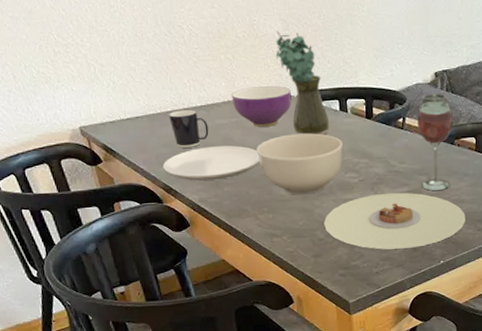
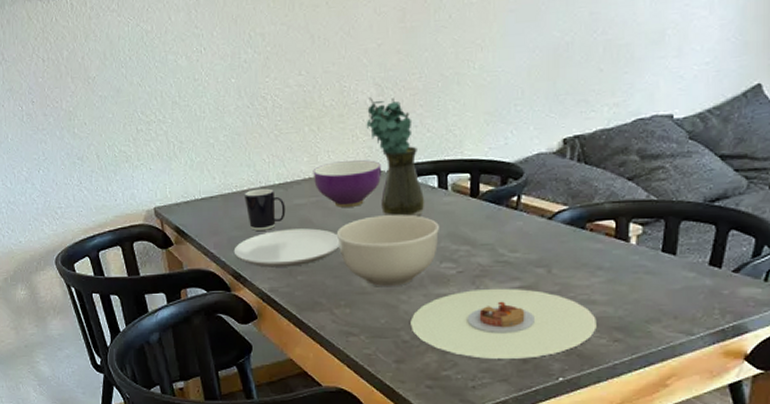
wineglass: present [417,94,453,191] -> none [537,165,585,287]

